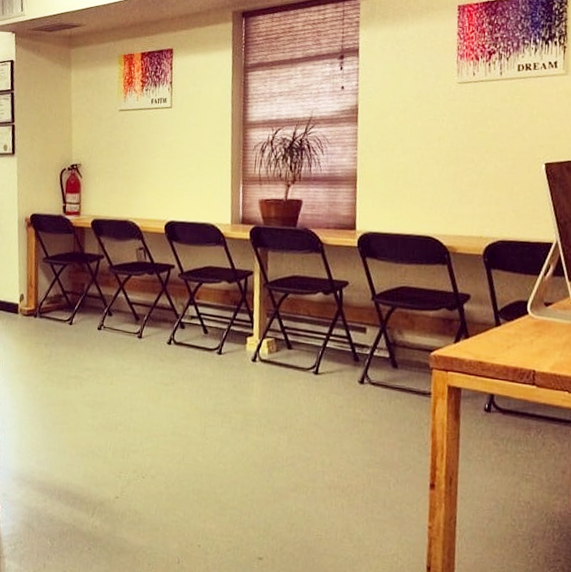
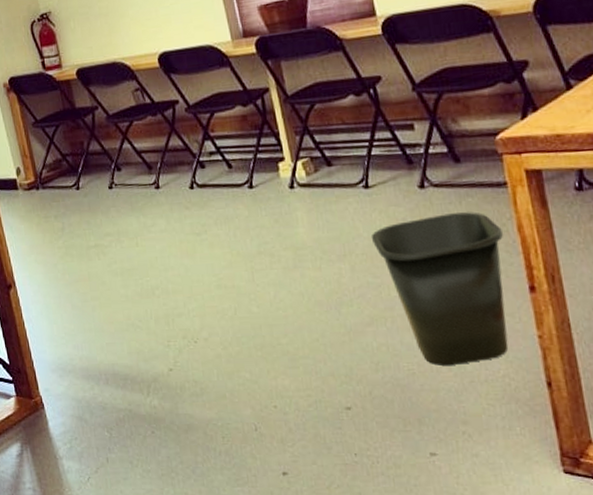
waste bin: none [310,408,420,539] -> present [370,212,509,365]

